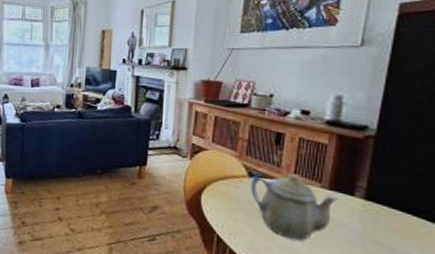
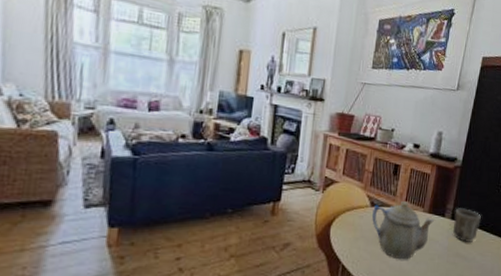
mug: none [368,186,415,231] -> present [452,208,481,242]

